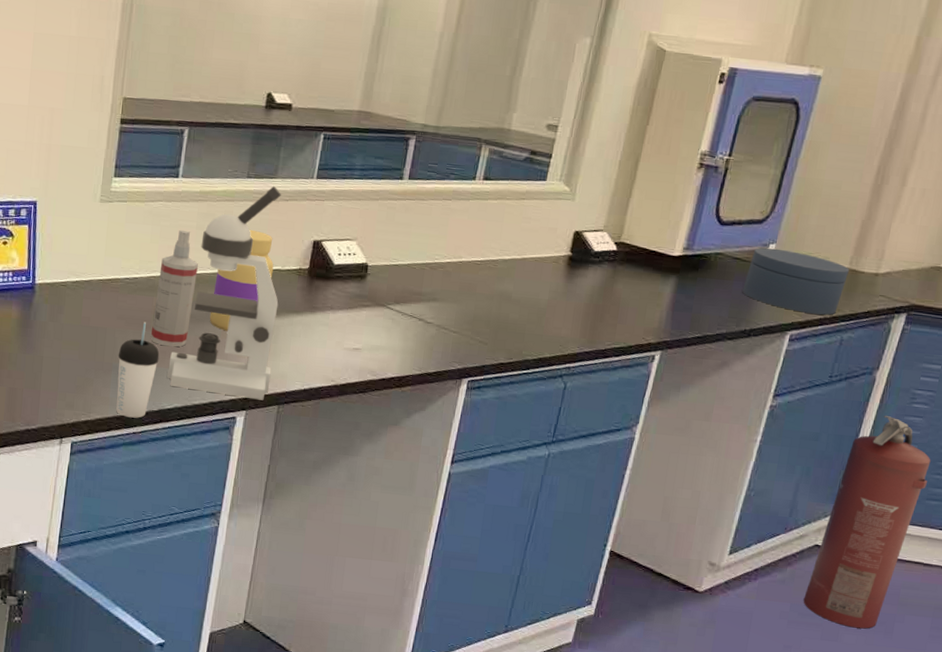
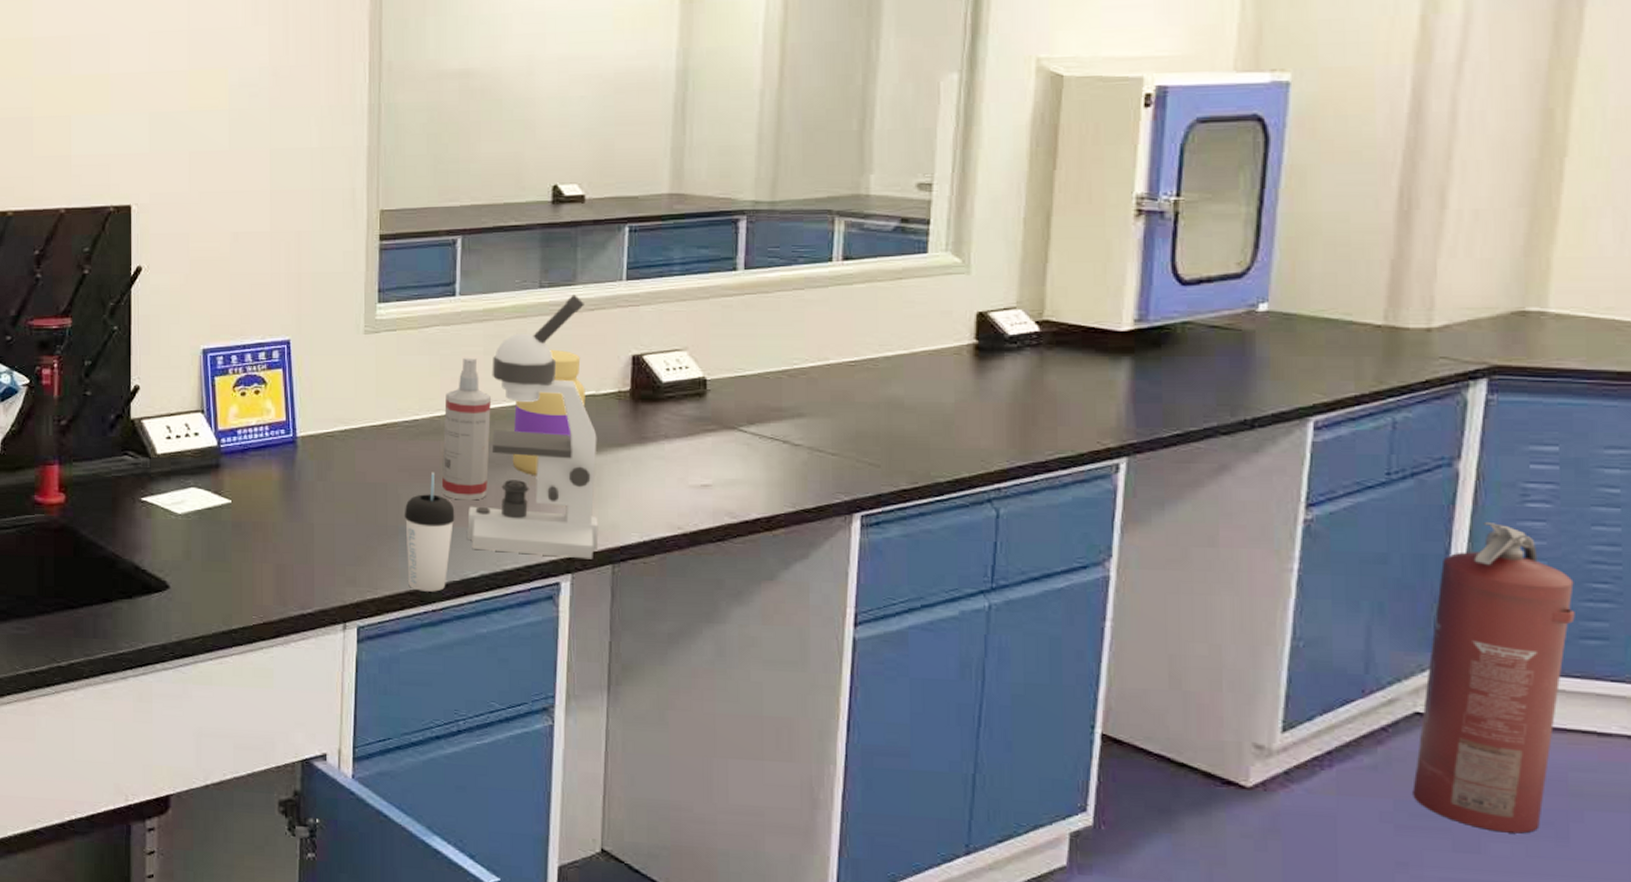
container: present [742,247,850,315] -> none [1231,308,1387,390]

